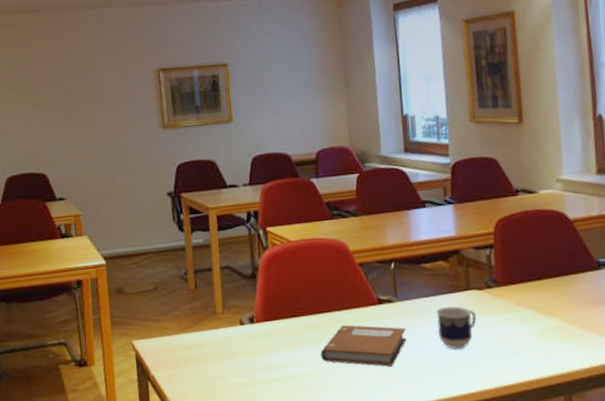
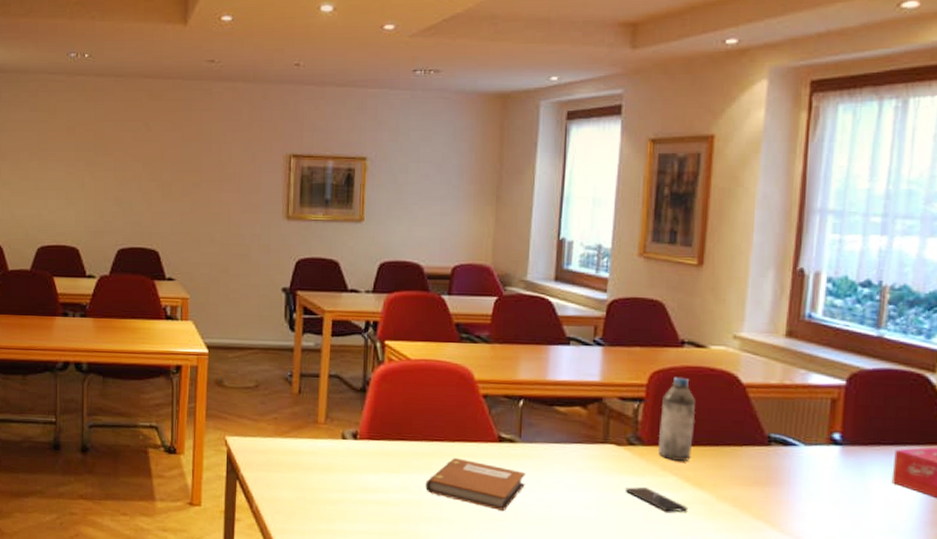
cup: present [436,306,476,349] -> none [562,457,610,506]
smartphone: none [490,323,545,342] -> present [625,486,689,512]
water bottle: none [508,221,539,296] -> present [657,376,696,461]

